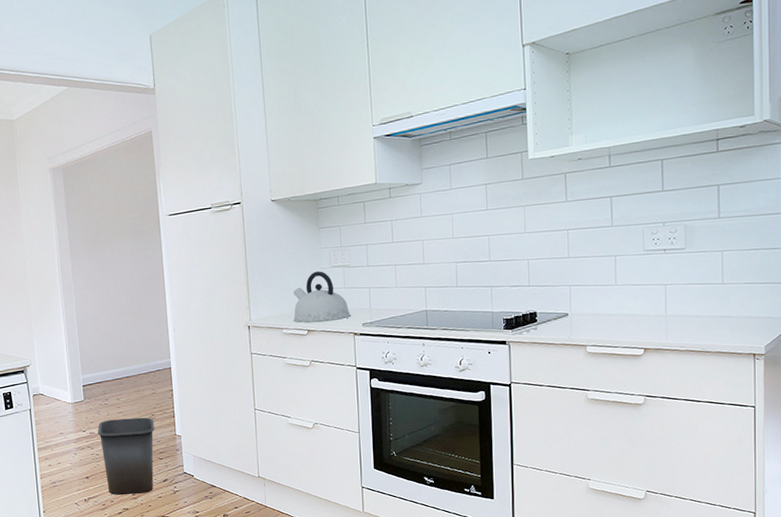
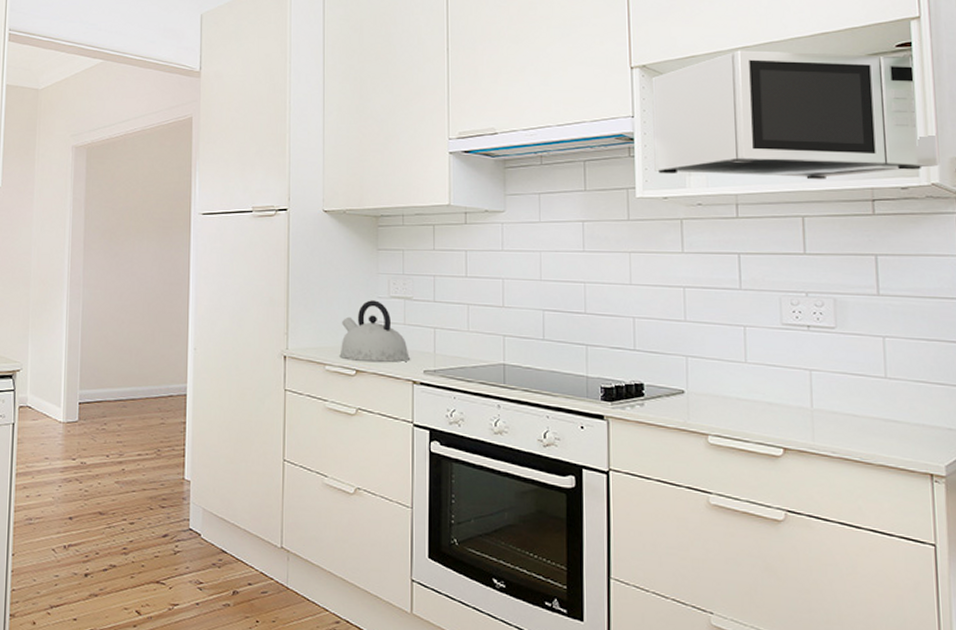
waste bin: present [97,417,155,495] -> none [89,449,159,548]
microwave: none [540,11,770,137] -> present [652,50,939,180]

